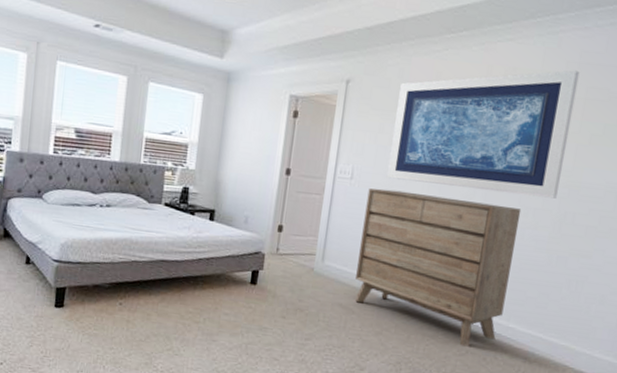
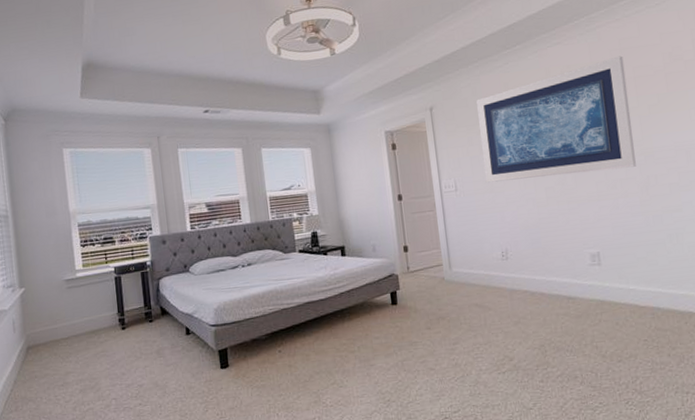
dresser: present [354,188,522,347] -> none [473,182,622,317]

